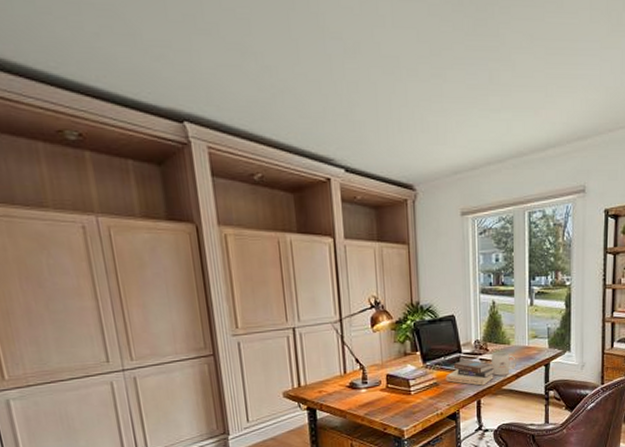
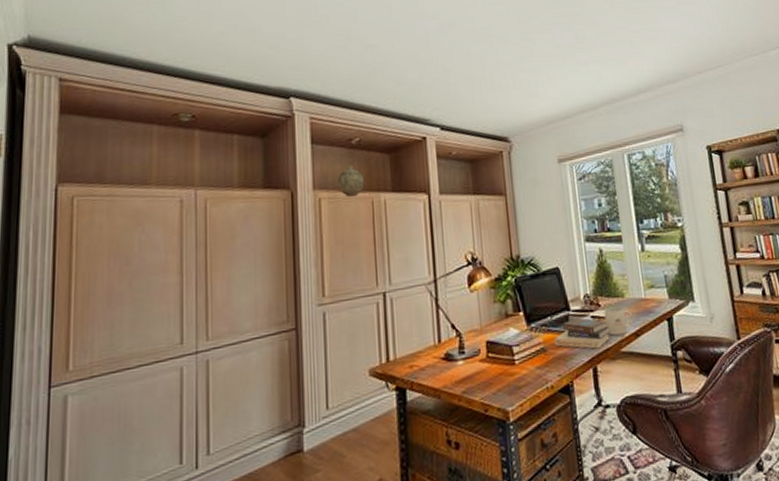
decorative vase: none [241,202,270,235] -> present [337,165,365,197]

